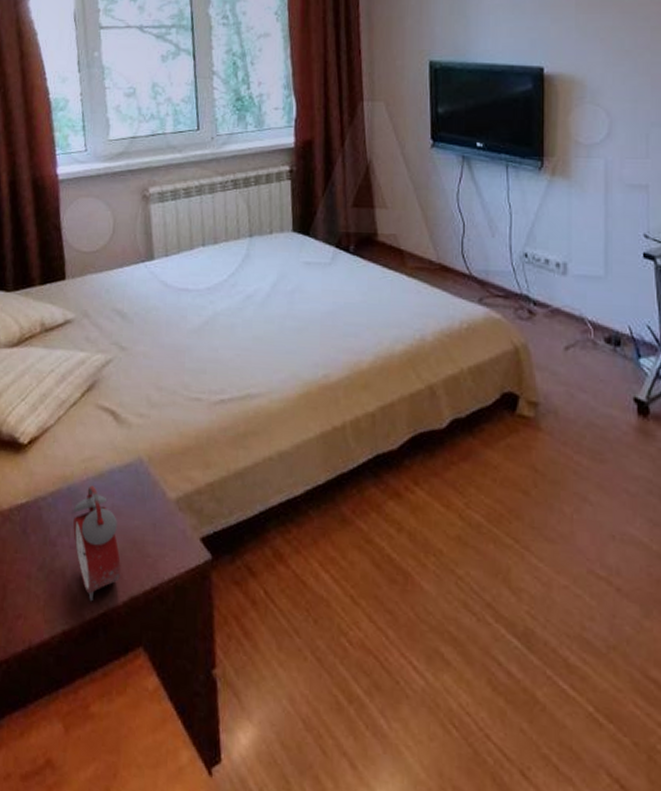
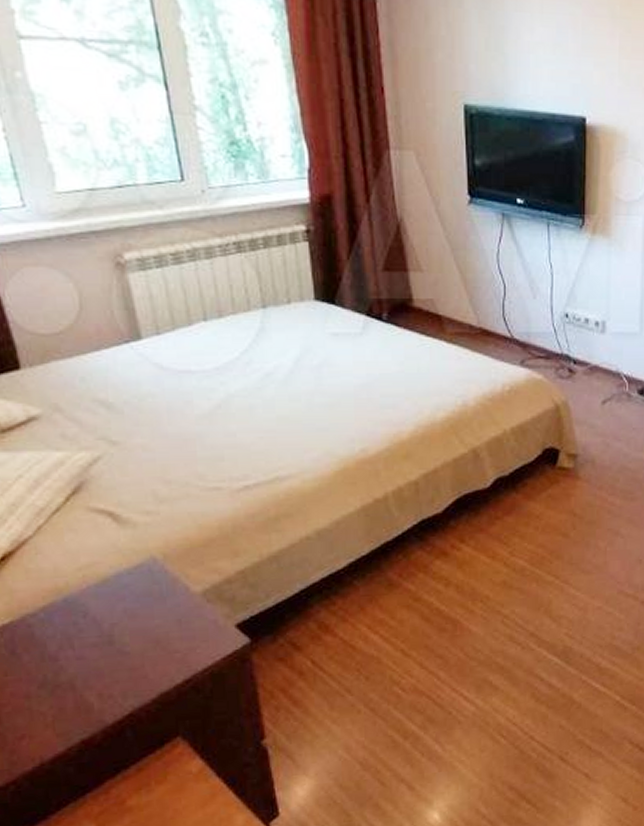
alarm clock: present [73,485,121,602] -> none [74,593,144,707]

